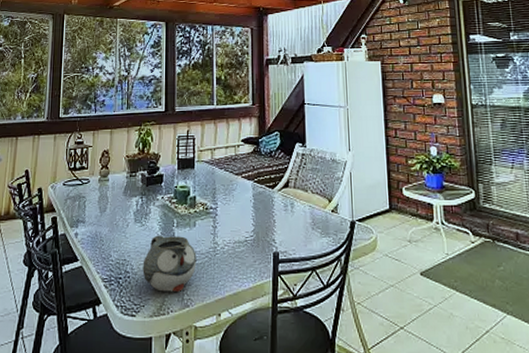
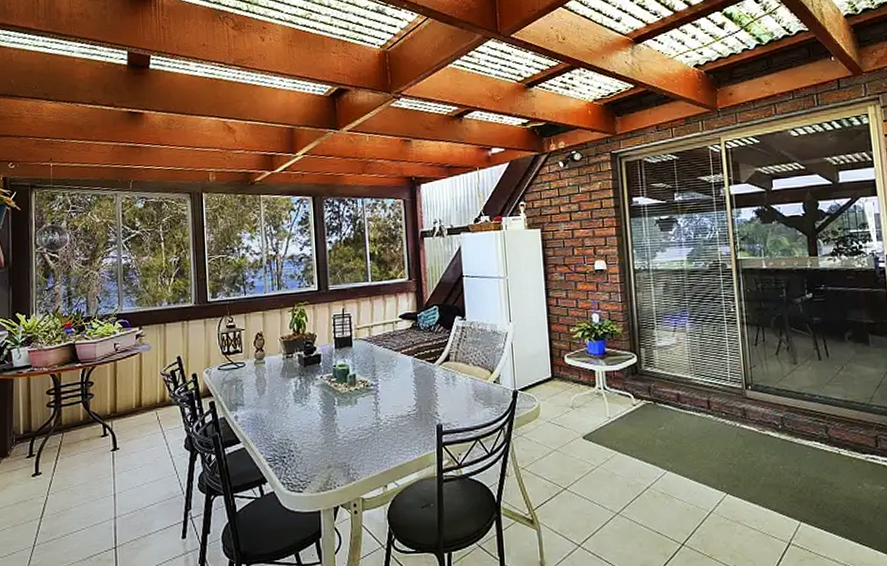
teapot: present [142,235,197,292] -> none [306,414,360,468]

